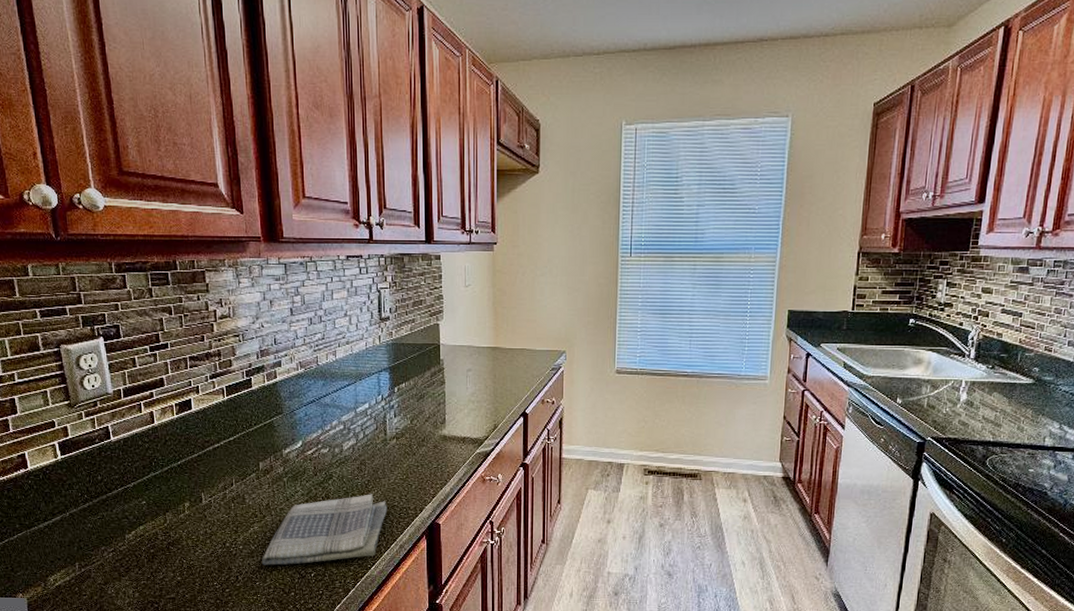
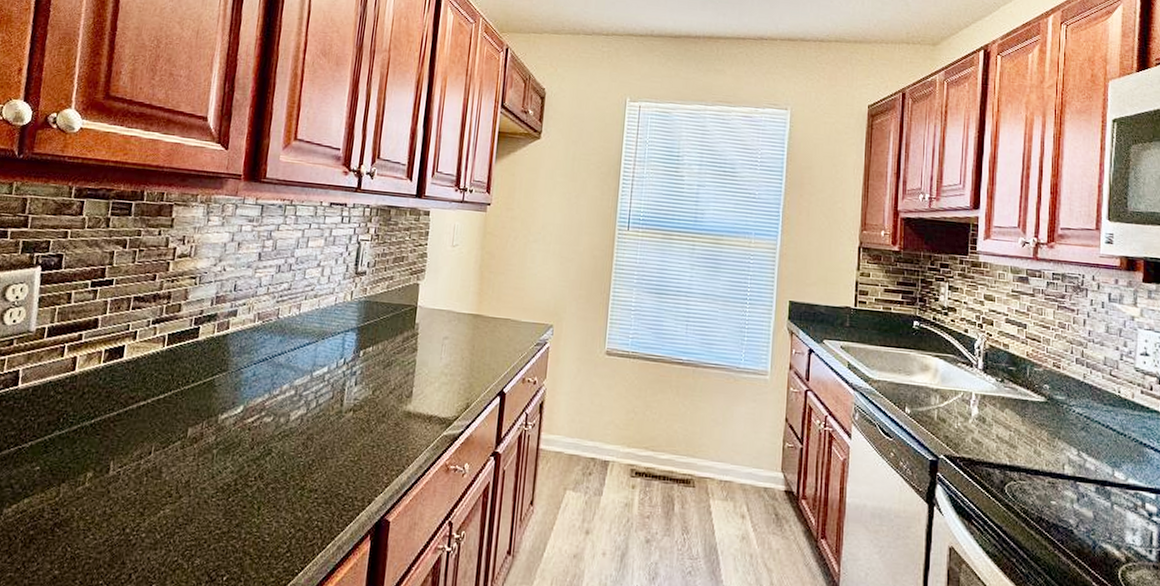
dish towel: present [262,494,388,566] -> none [165,476,331,563]

